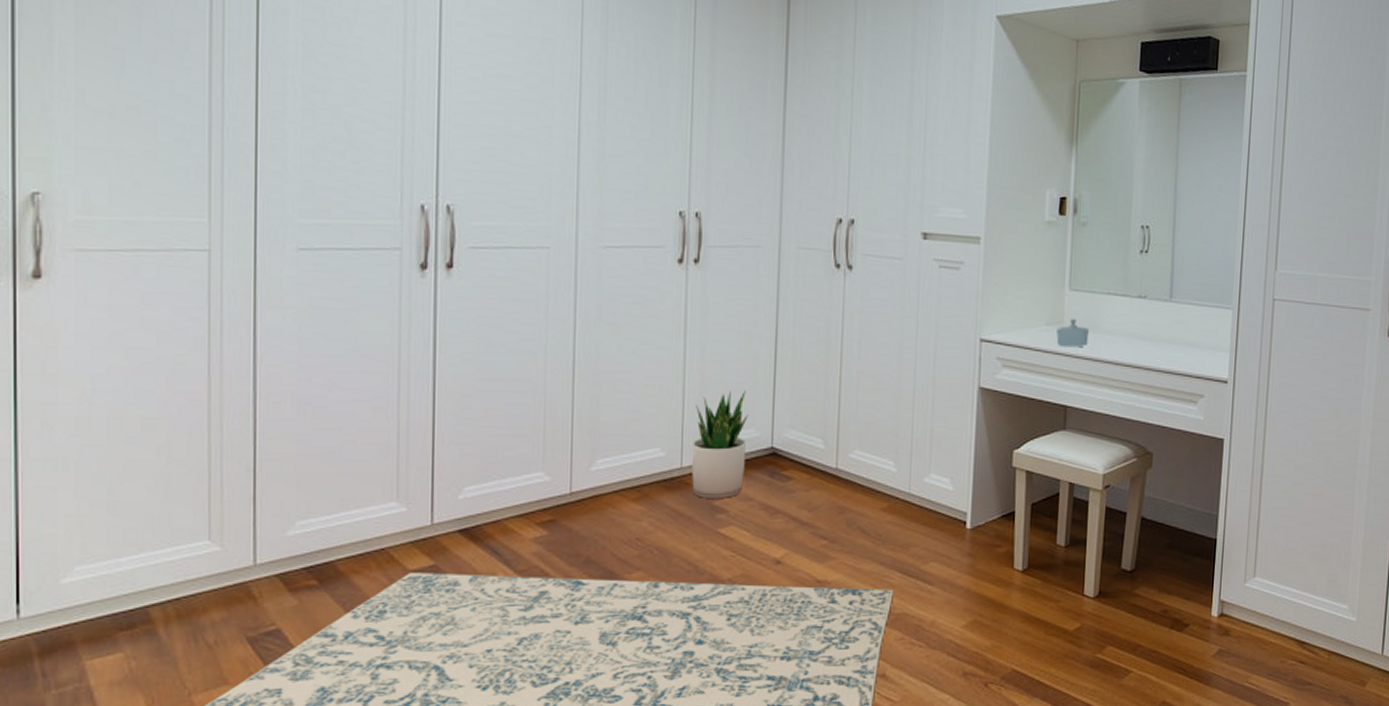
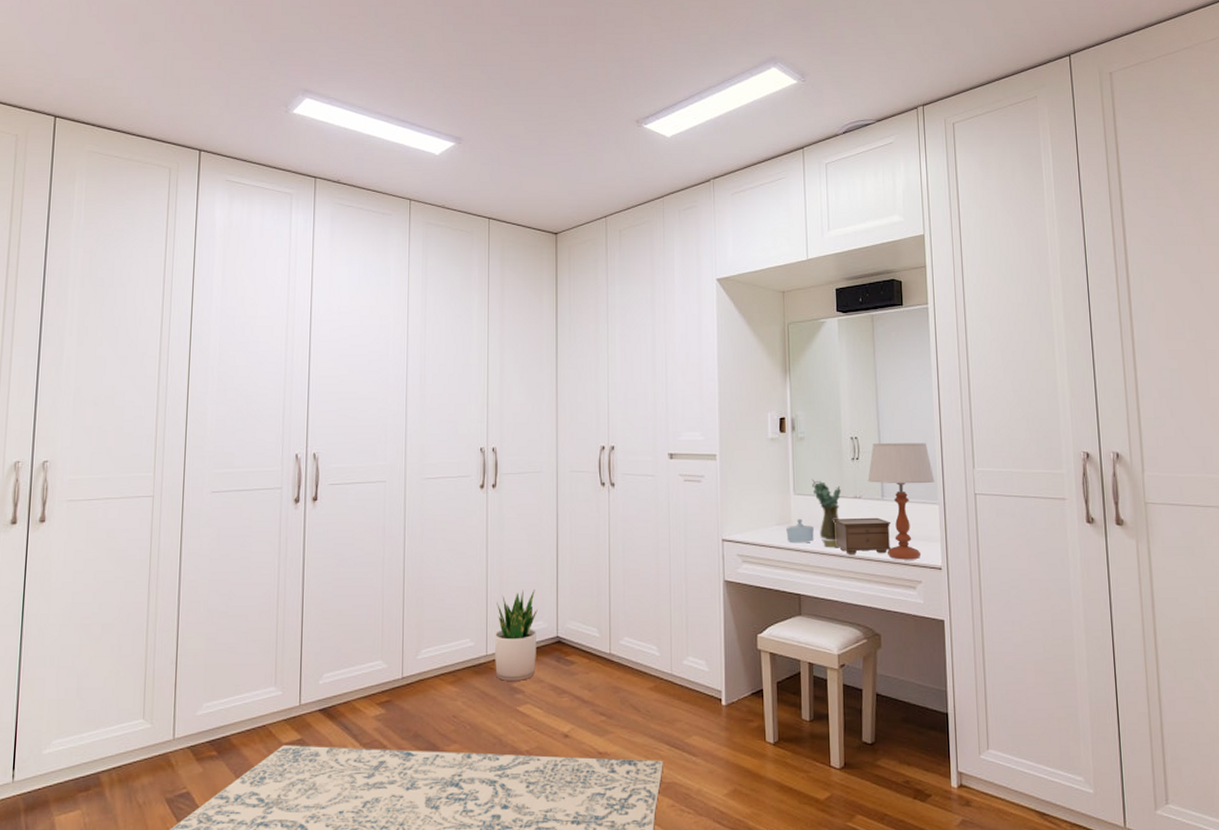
vase: none [1091,273,1124,355] -> present [812,479,841,548]
jewelry box: none [1112,320,1178,363] -> present [833,517,892,554]
table lamp: none [1156,234,1232,371] -> present [867,443,935,560]

